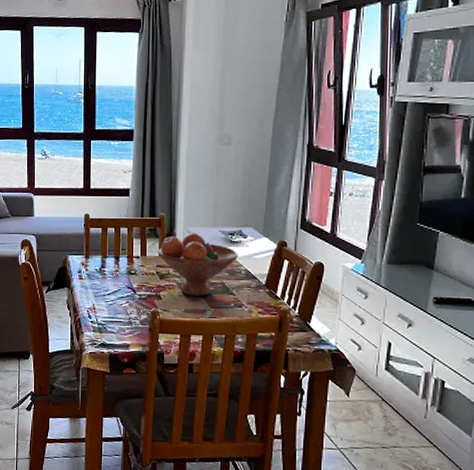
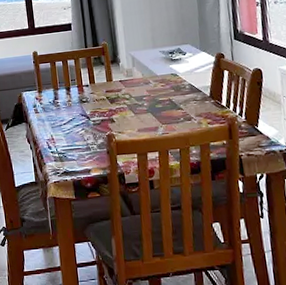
fruit bowl: present [158,233,238,297] -> none [105,56,181,116]

